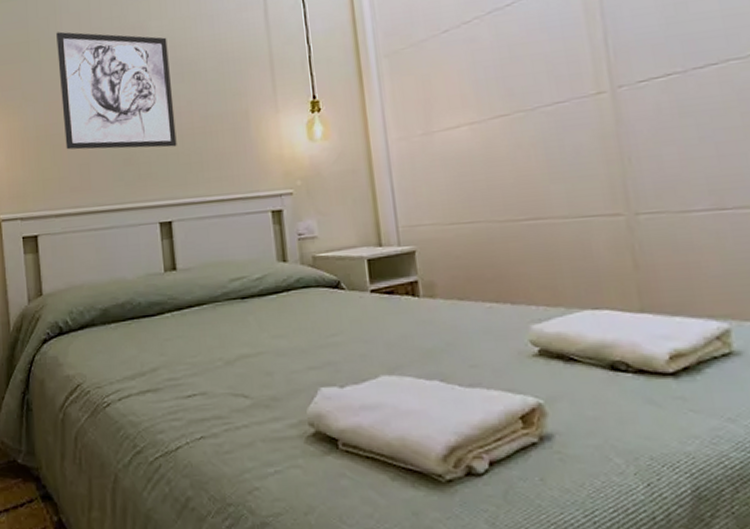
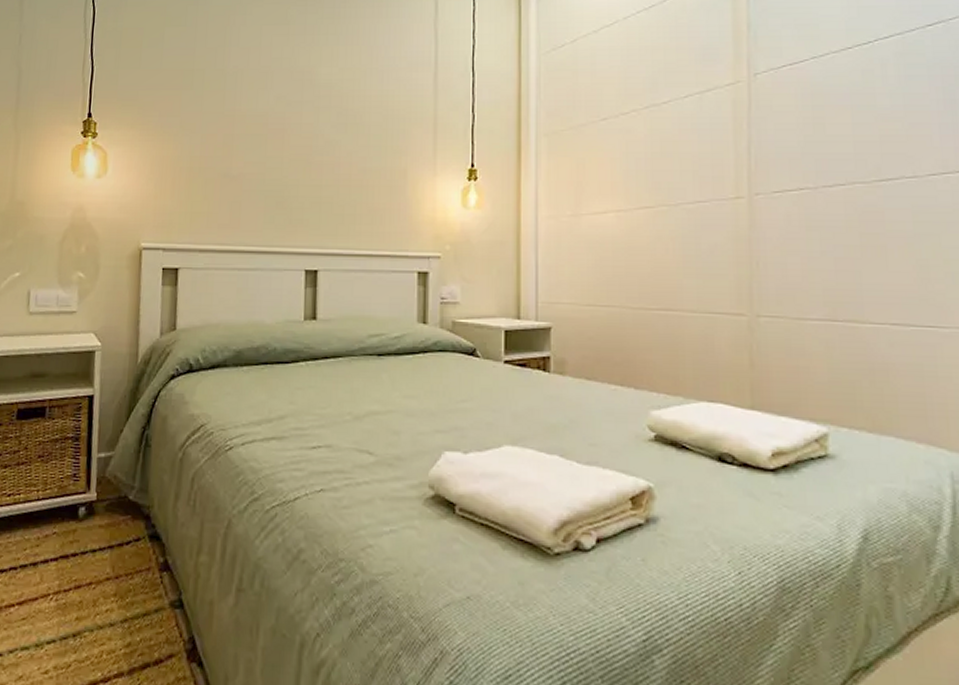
wall art: present [56,31,177,150] -> none [219,65,335,196]

